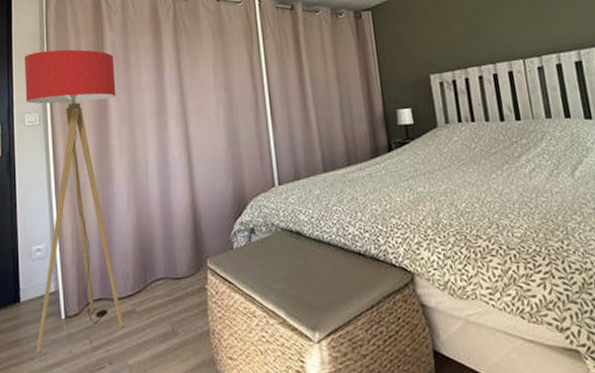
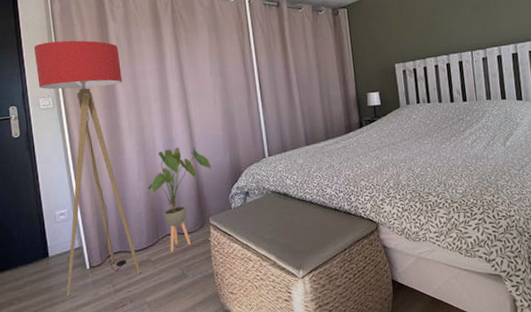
house plant: none [137,172,212,303] -> present [147,147,212,253]

